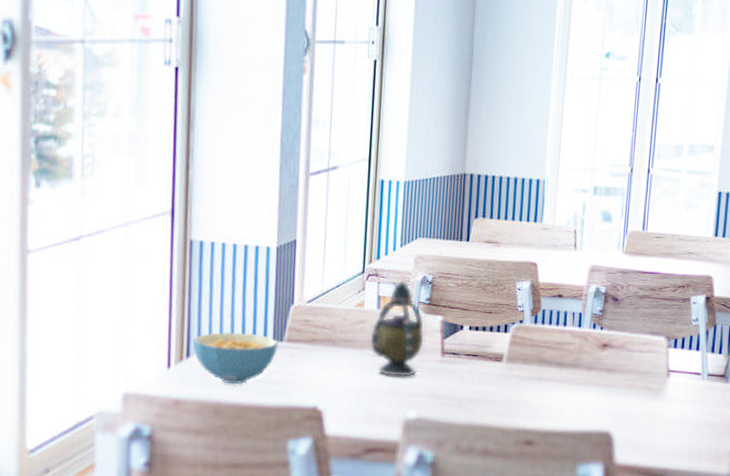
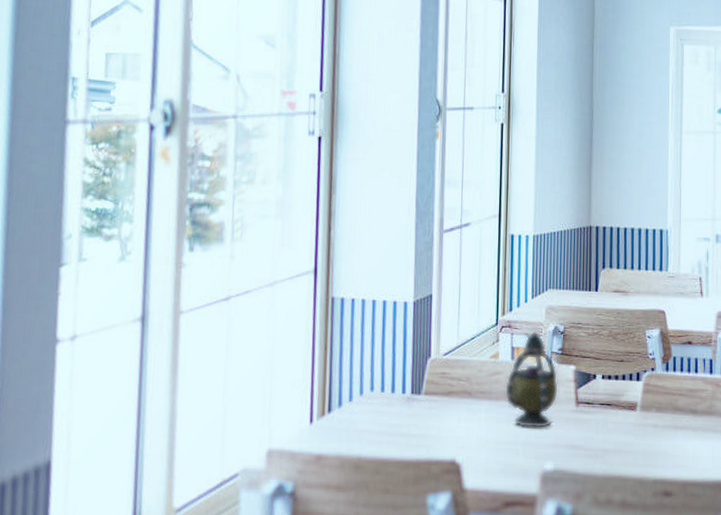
cereal bowl: present [192,331,279,384] -> none [334,386,417,438]

